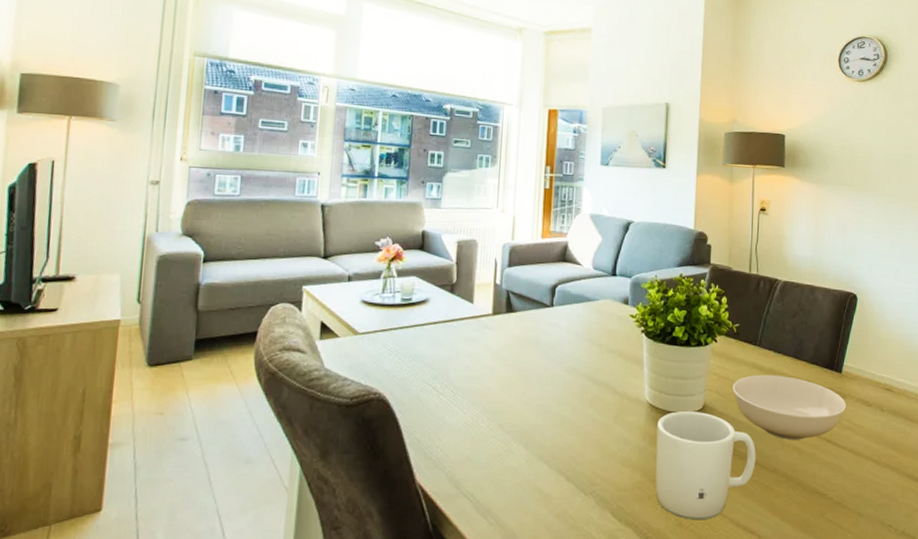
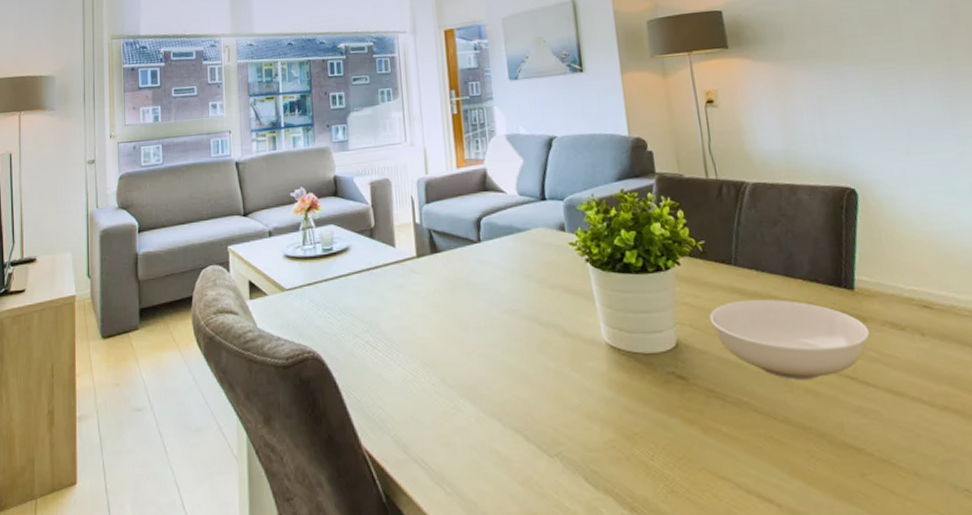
mug: present [654,410,756,519] -> none [622,350,758,485]

